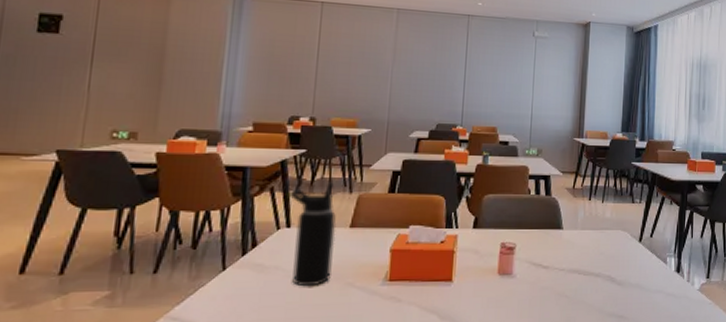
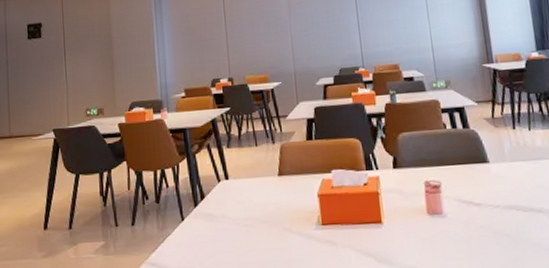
water bottle: present [290,182,337,287] -> none [223,135,270,233]

